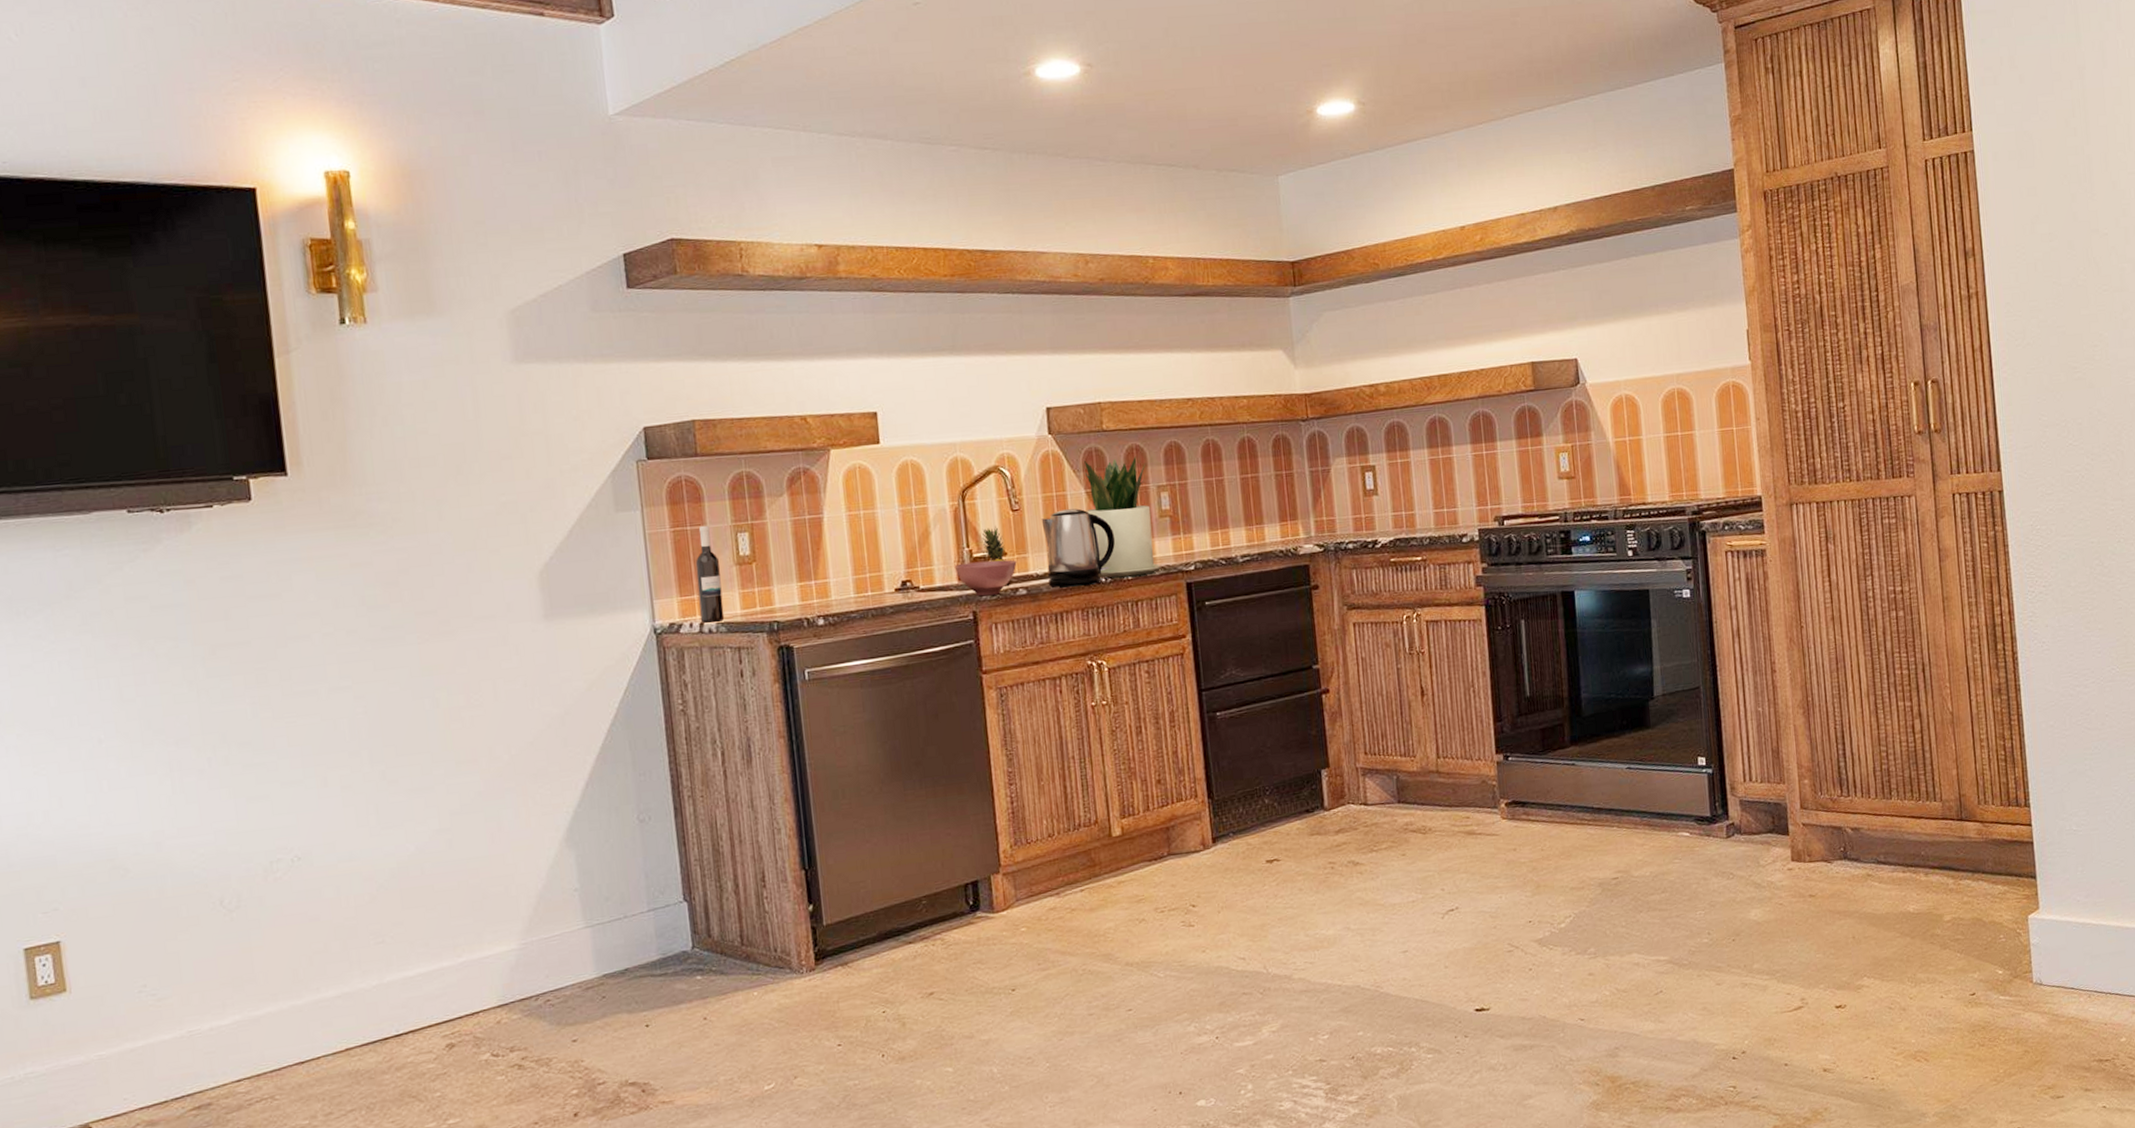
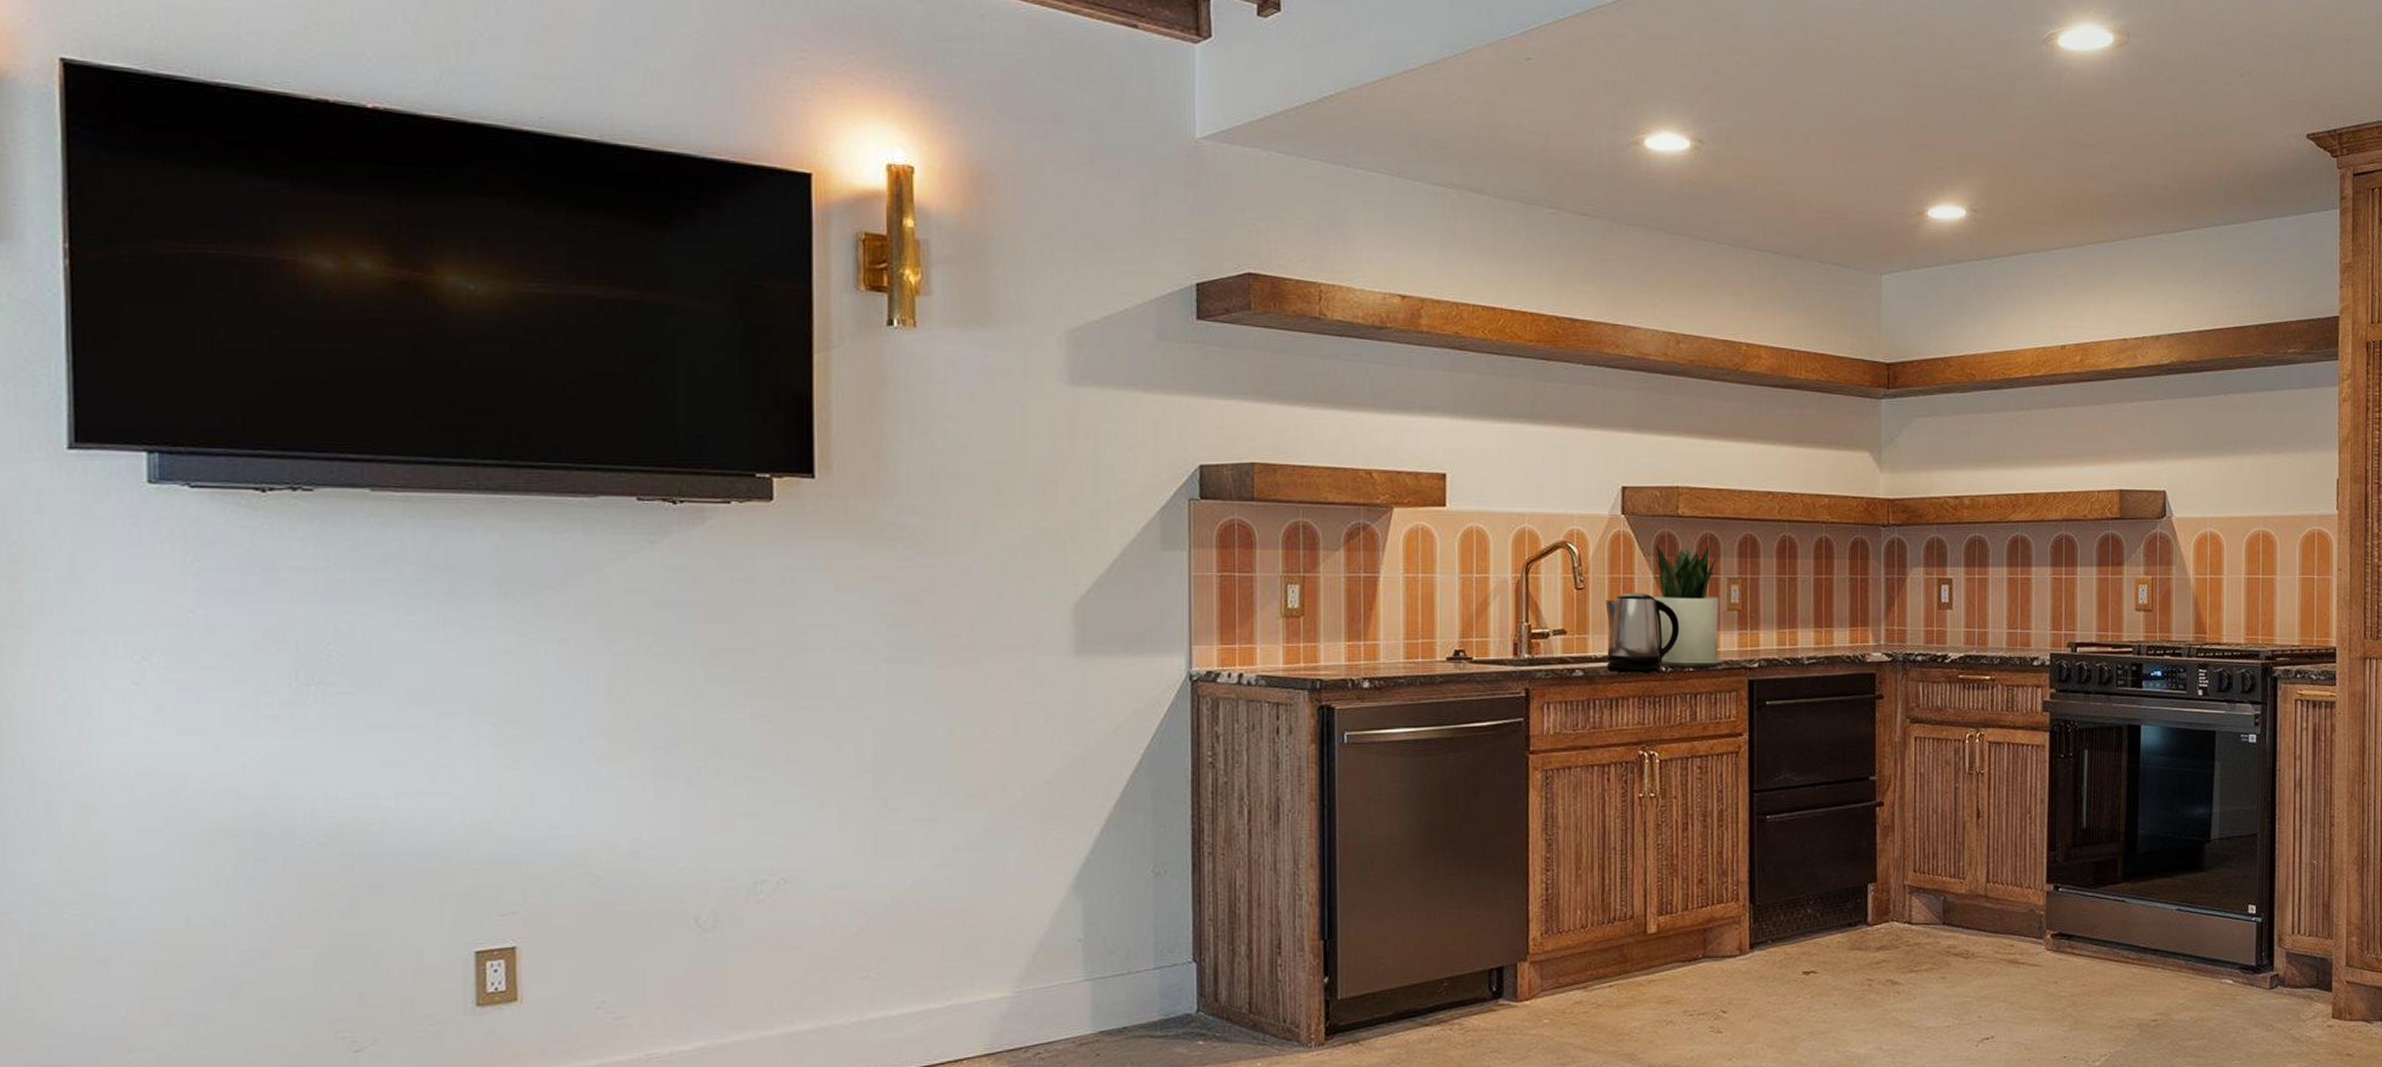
wine bottle: present [695,525,725,624] -> none [1239,573,1266,676]
bowl: present [954,559,1017,597] -> none [1511,638,1576,674]
fruit: present [982,526,1012,587] -> none [1542,603,1570,667]

